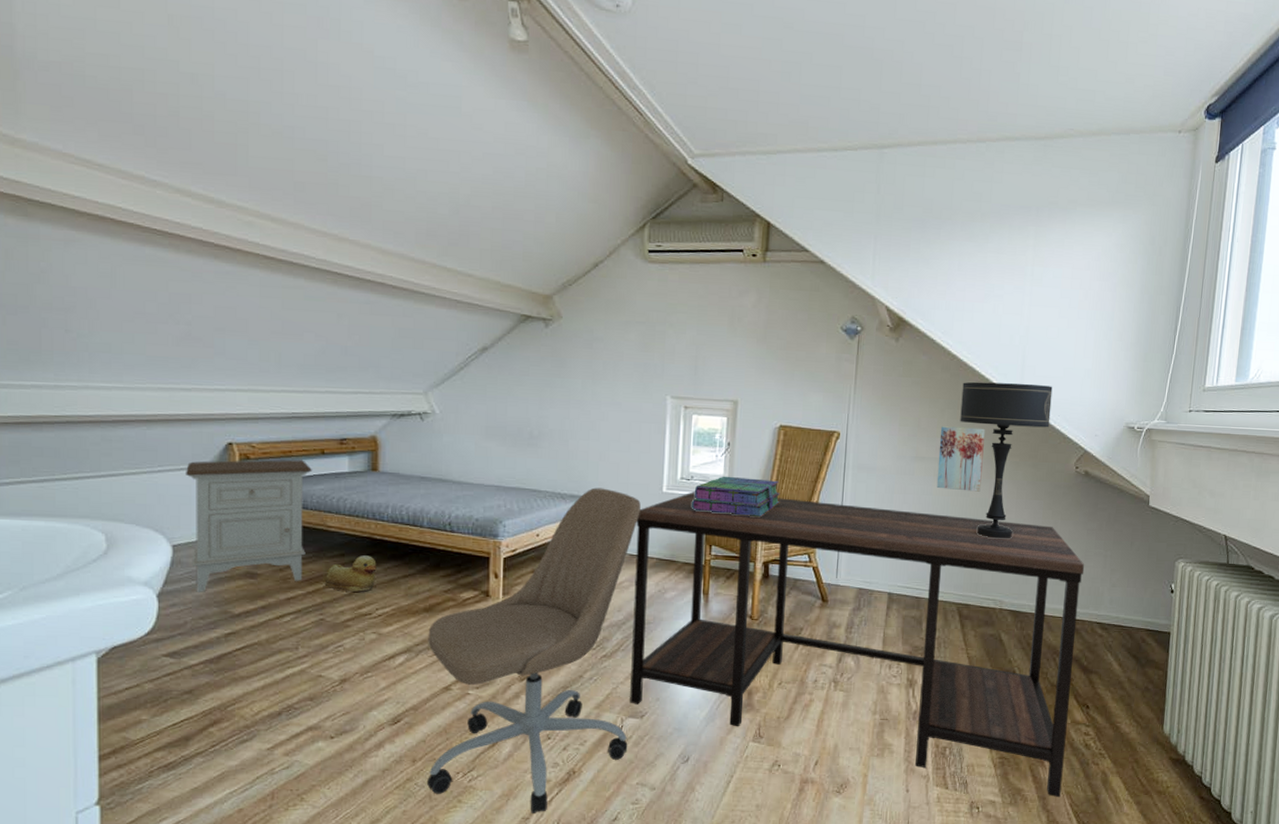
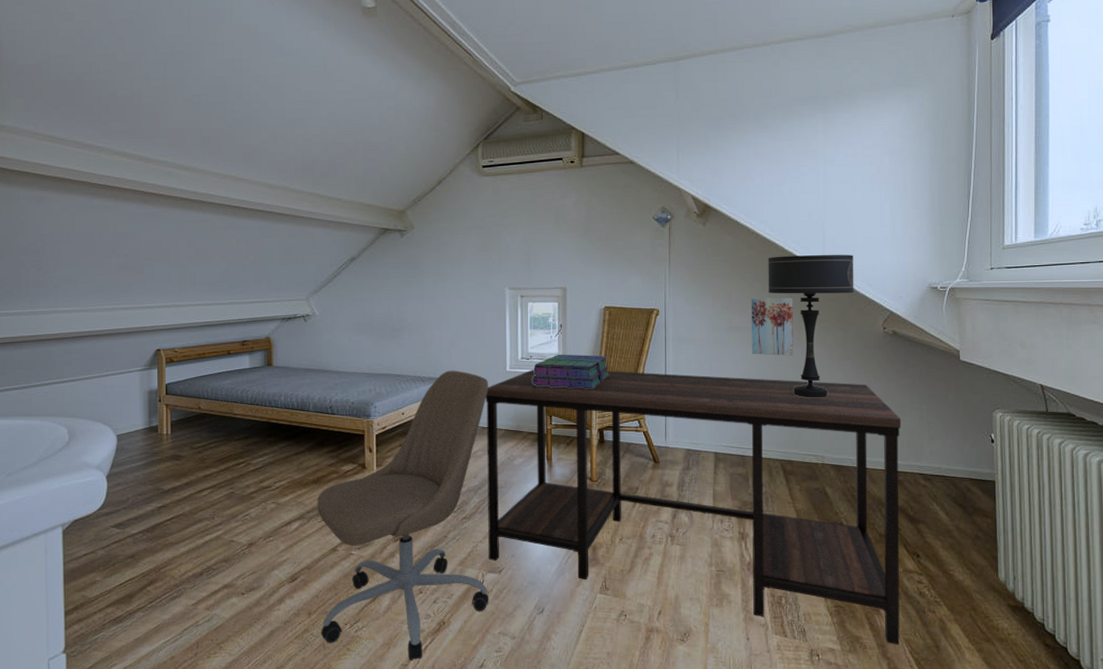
nightstand: present [185,459,312,592] -> none [125,360,221,473]
rubber duck: present [324,555,377,592] -> none [233,437,274,468]

